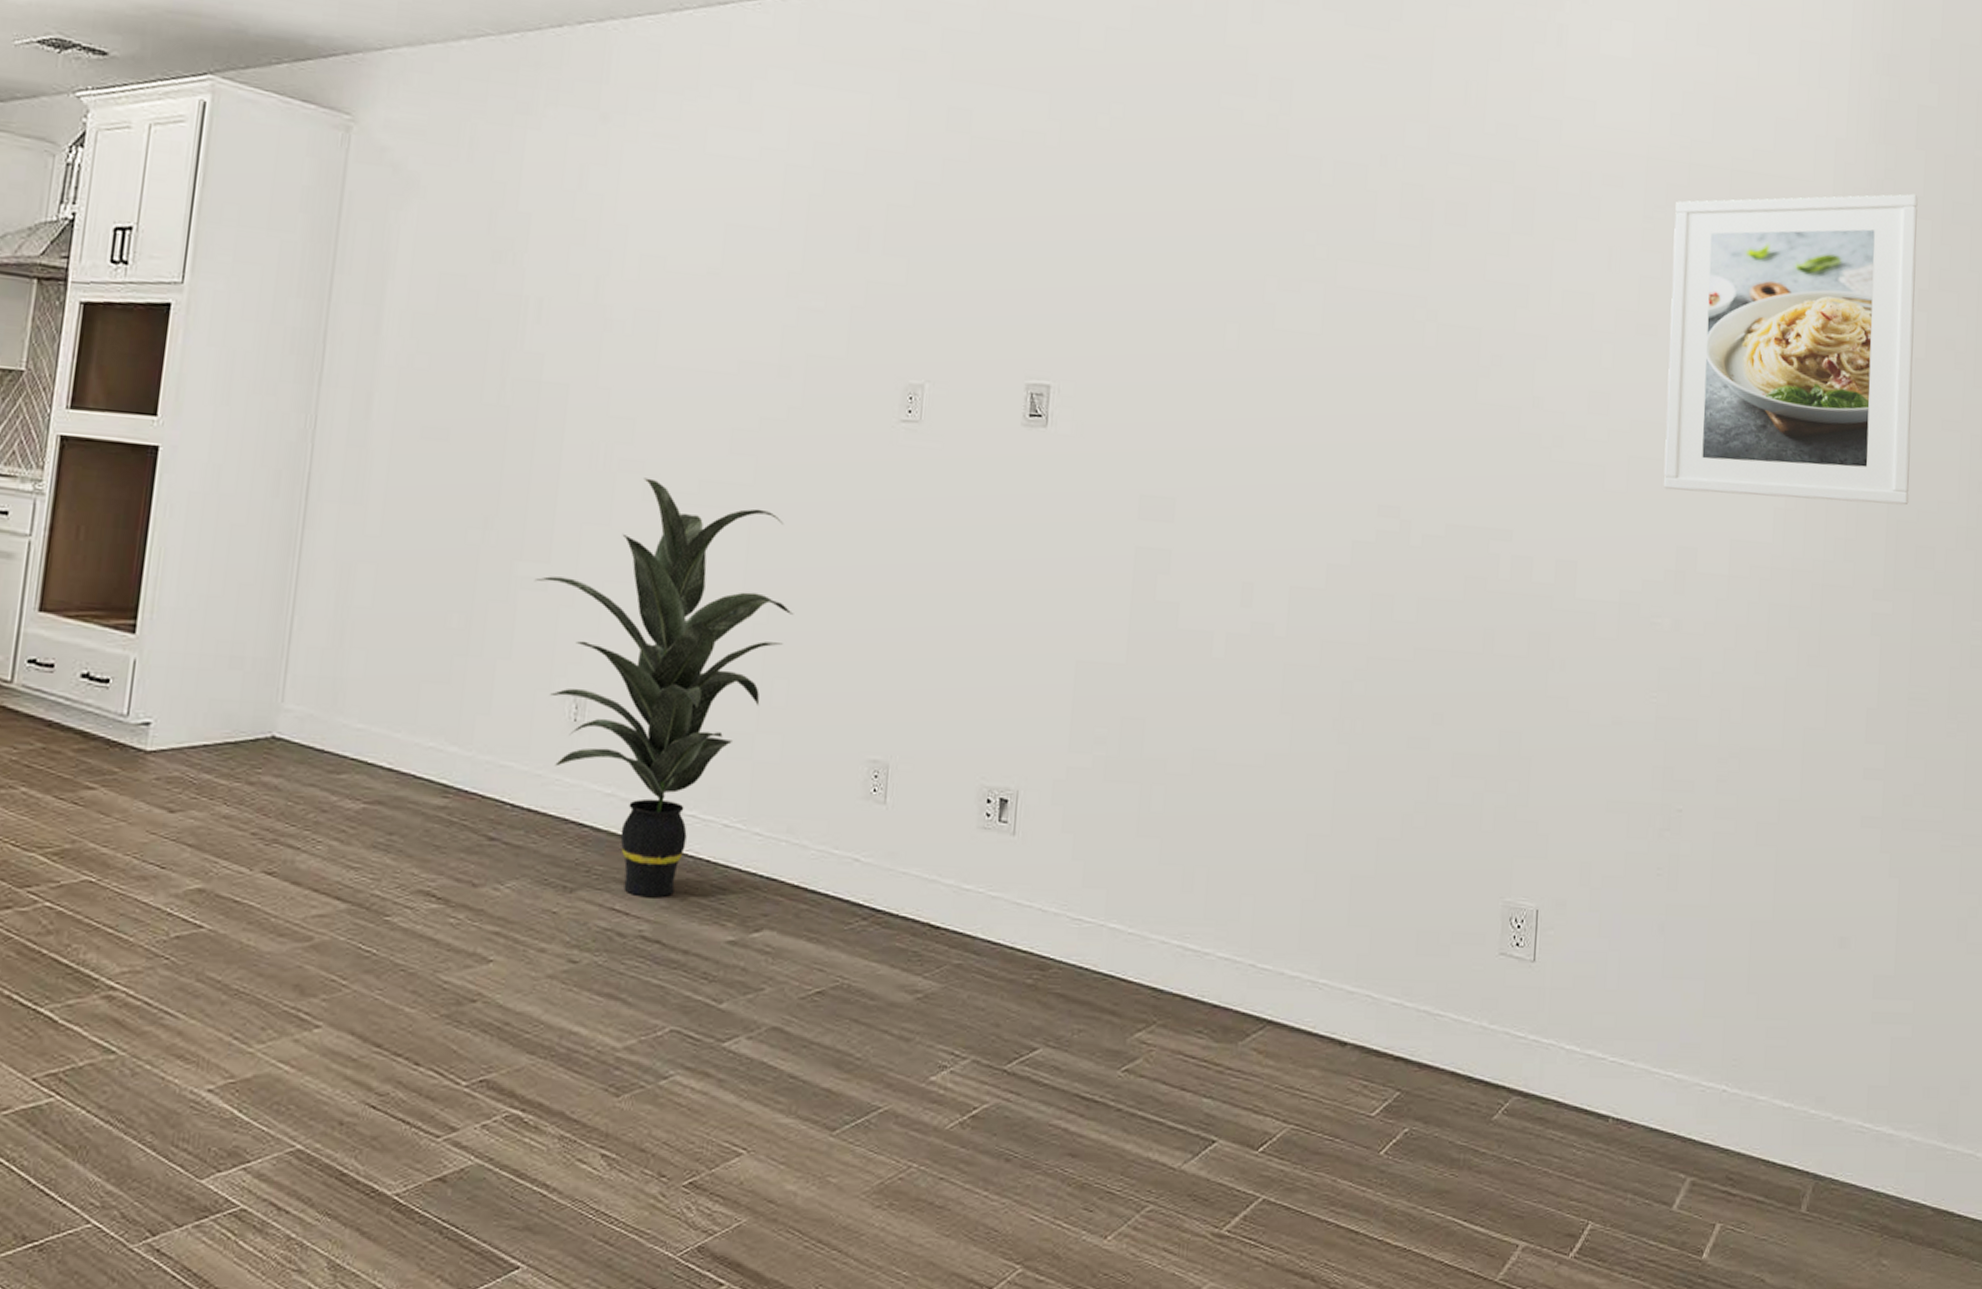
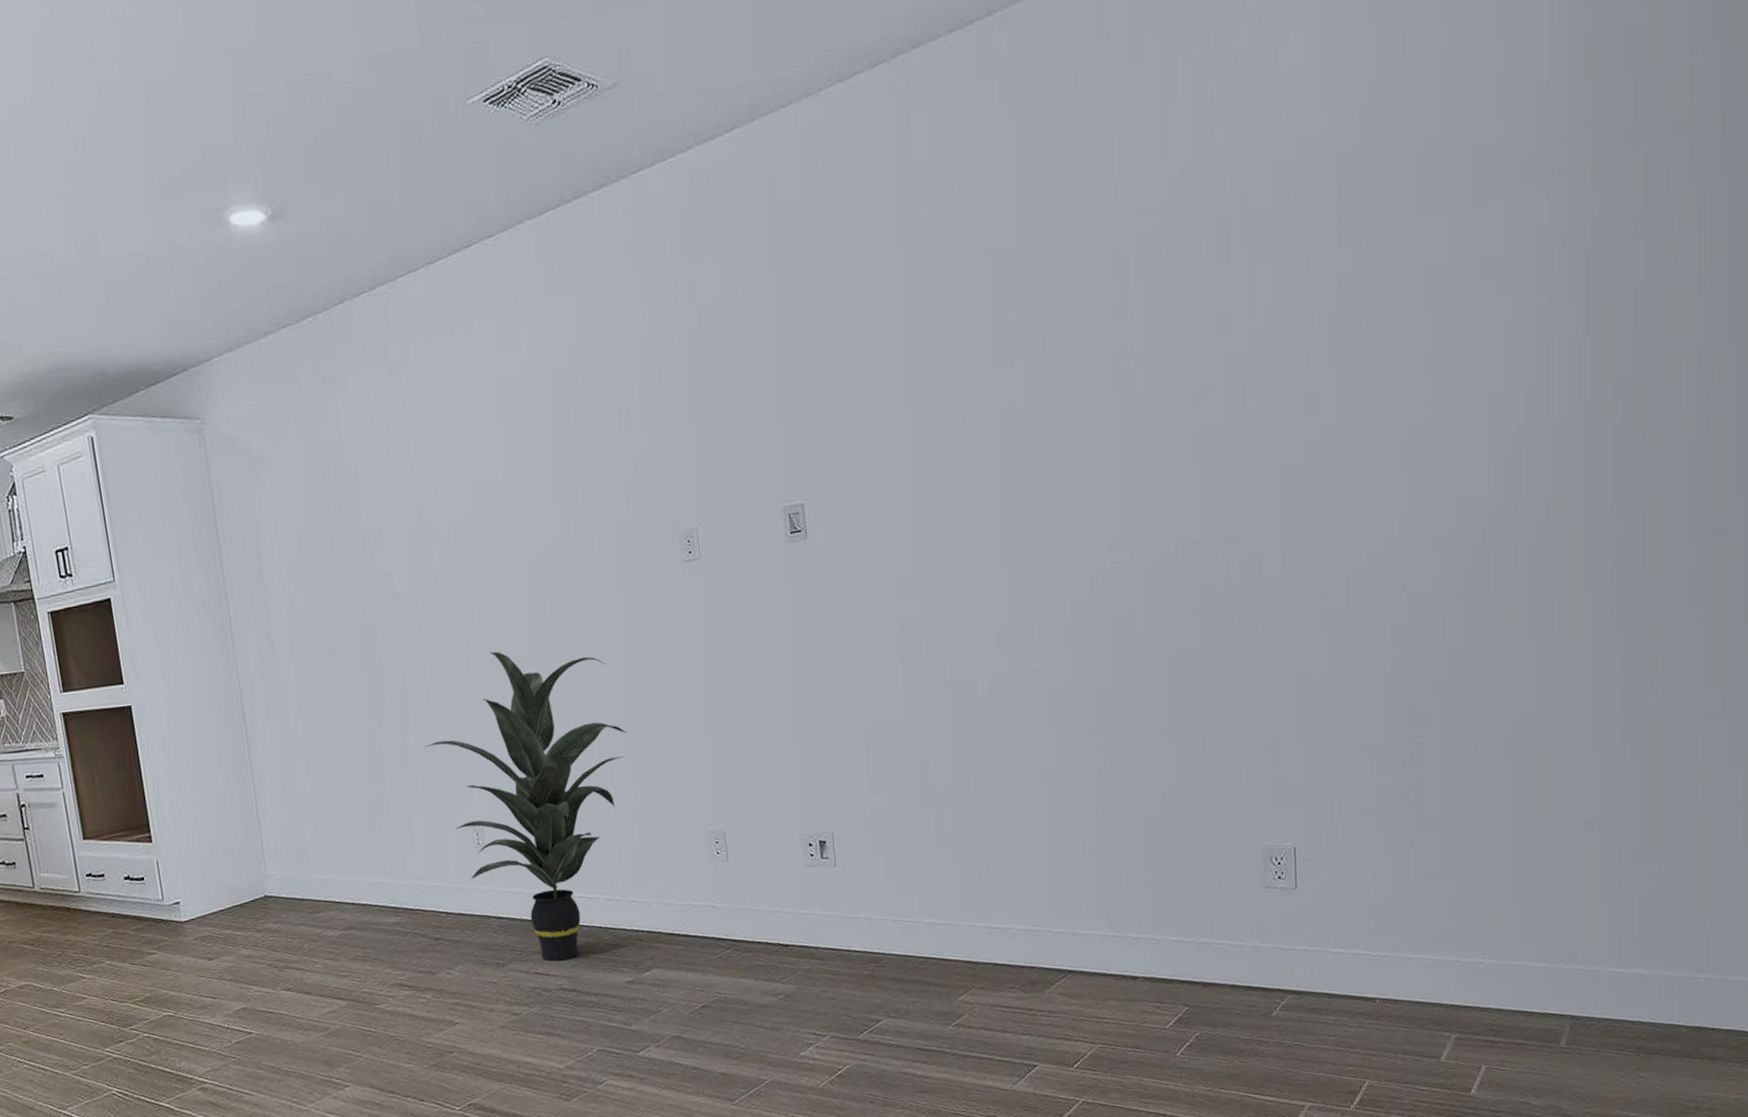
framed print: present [1663,193,1918,506] -> none [1371,122,1634,468]

